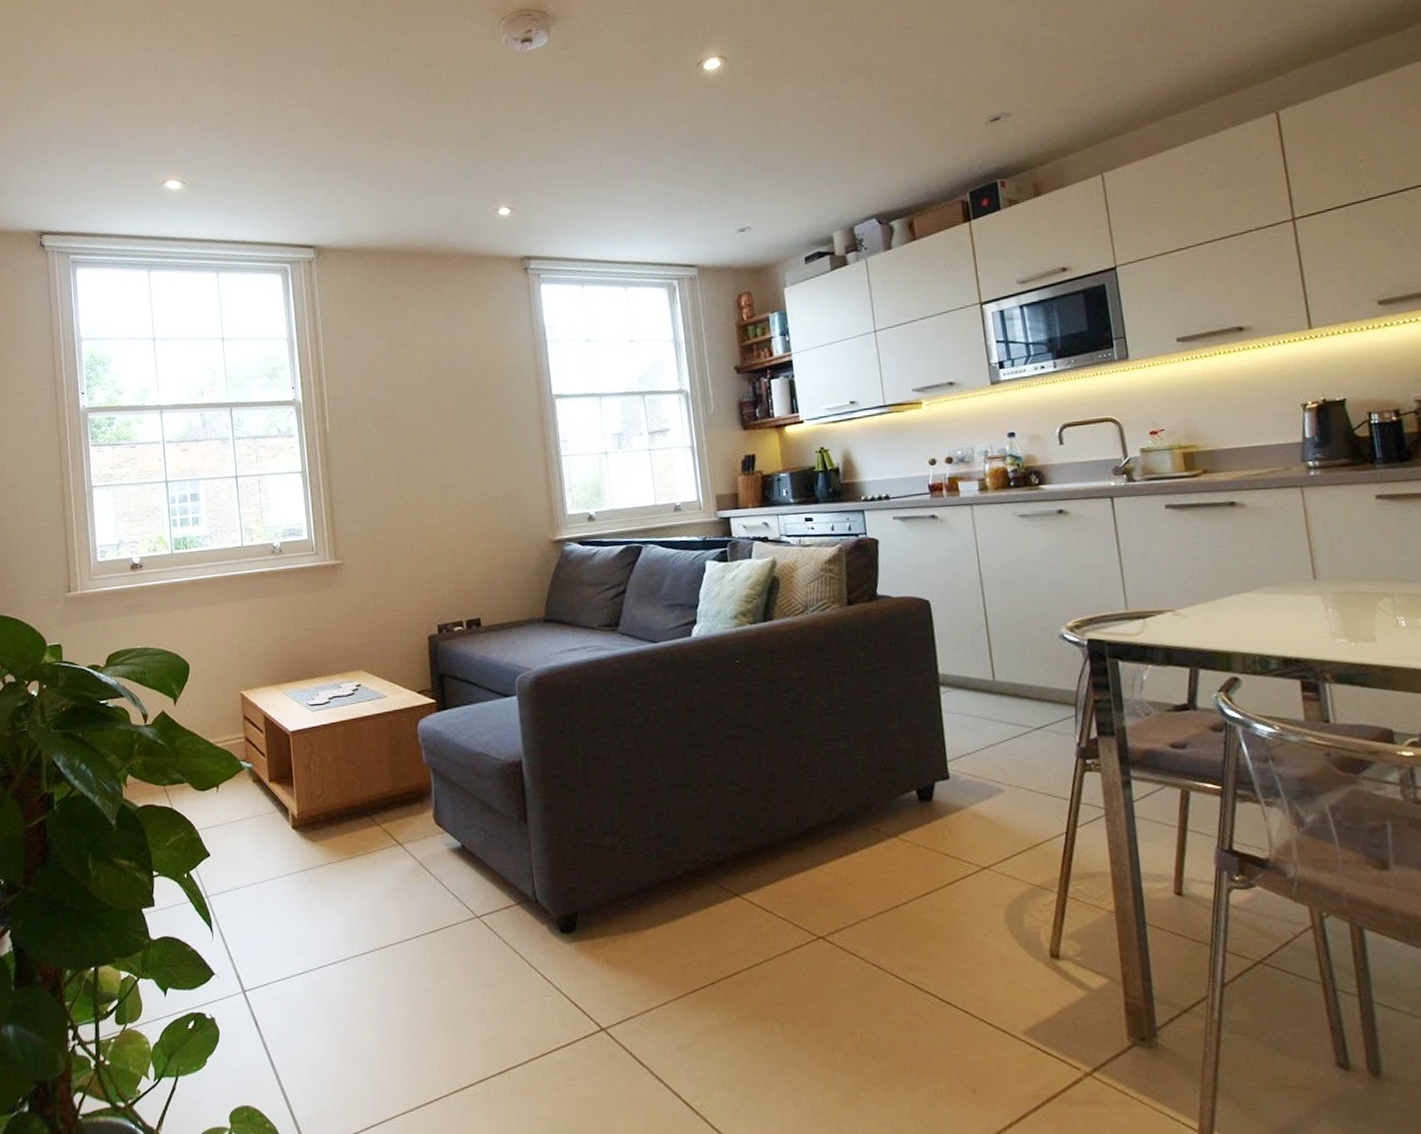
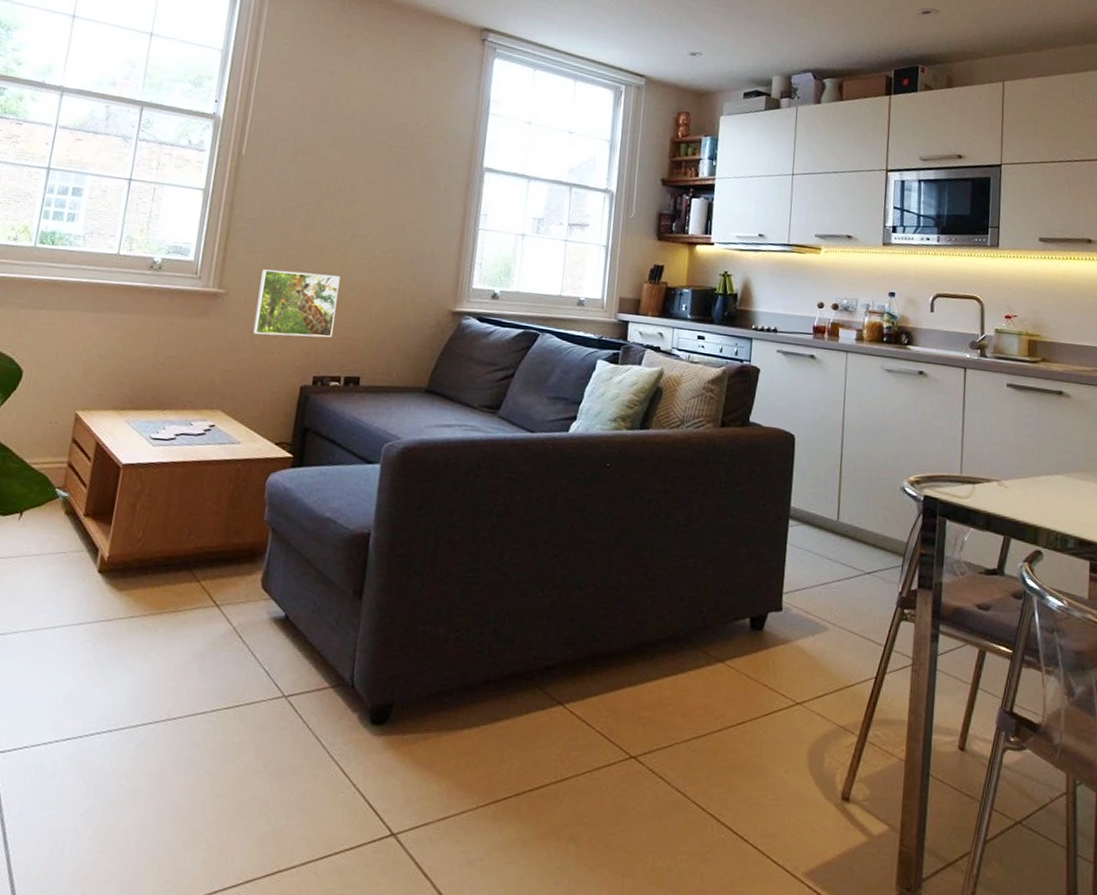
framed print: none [370,528,446,596] -> present [254,269,340,338]

